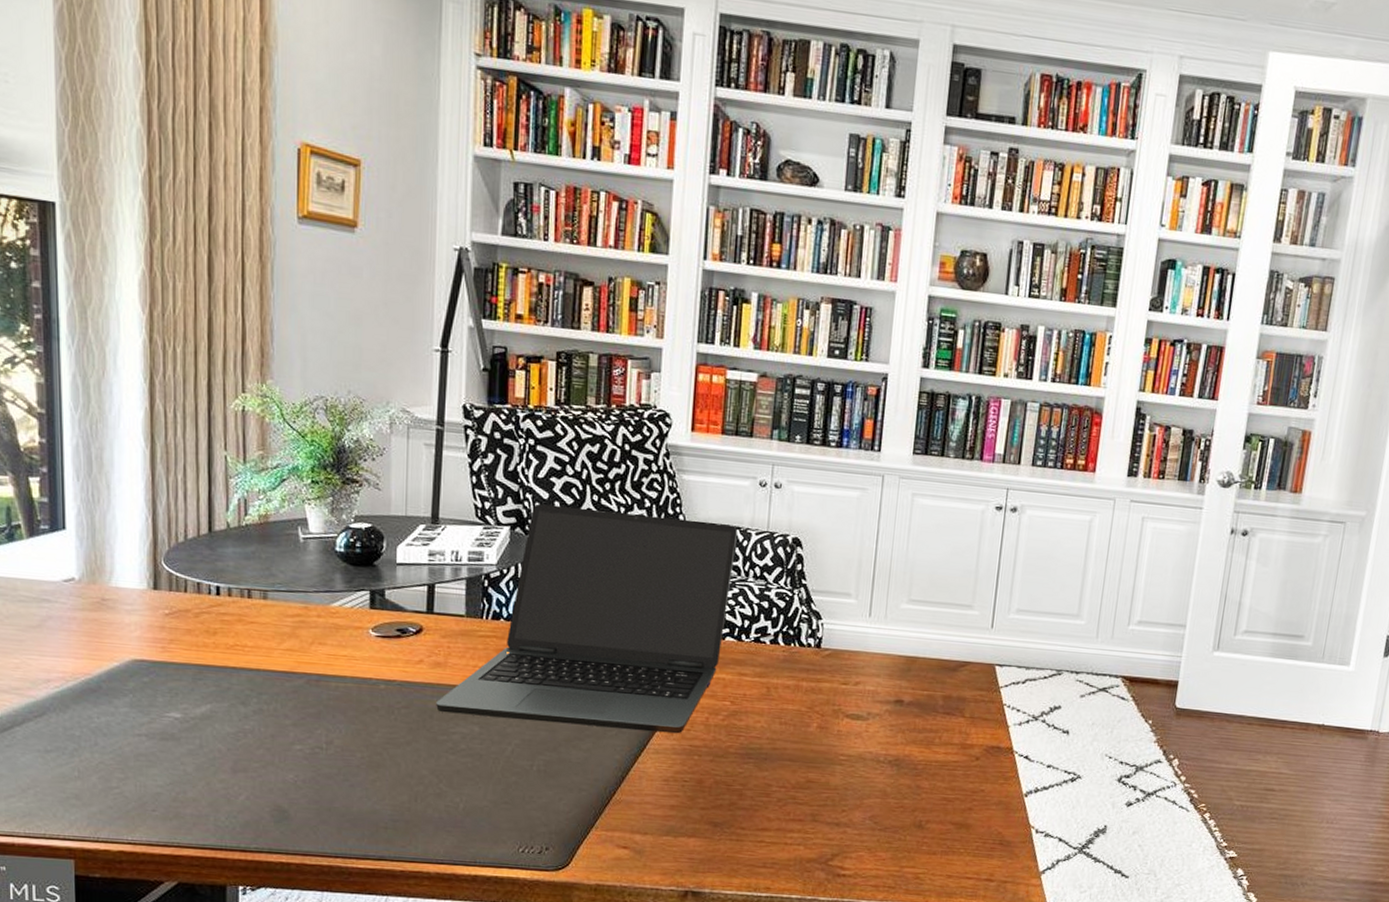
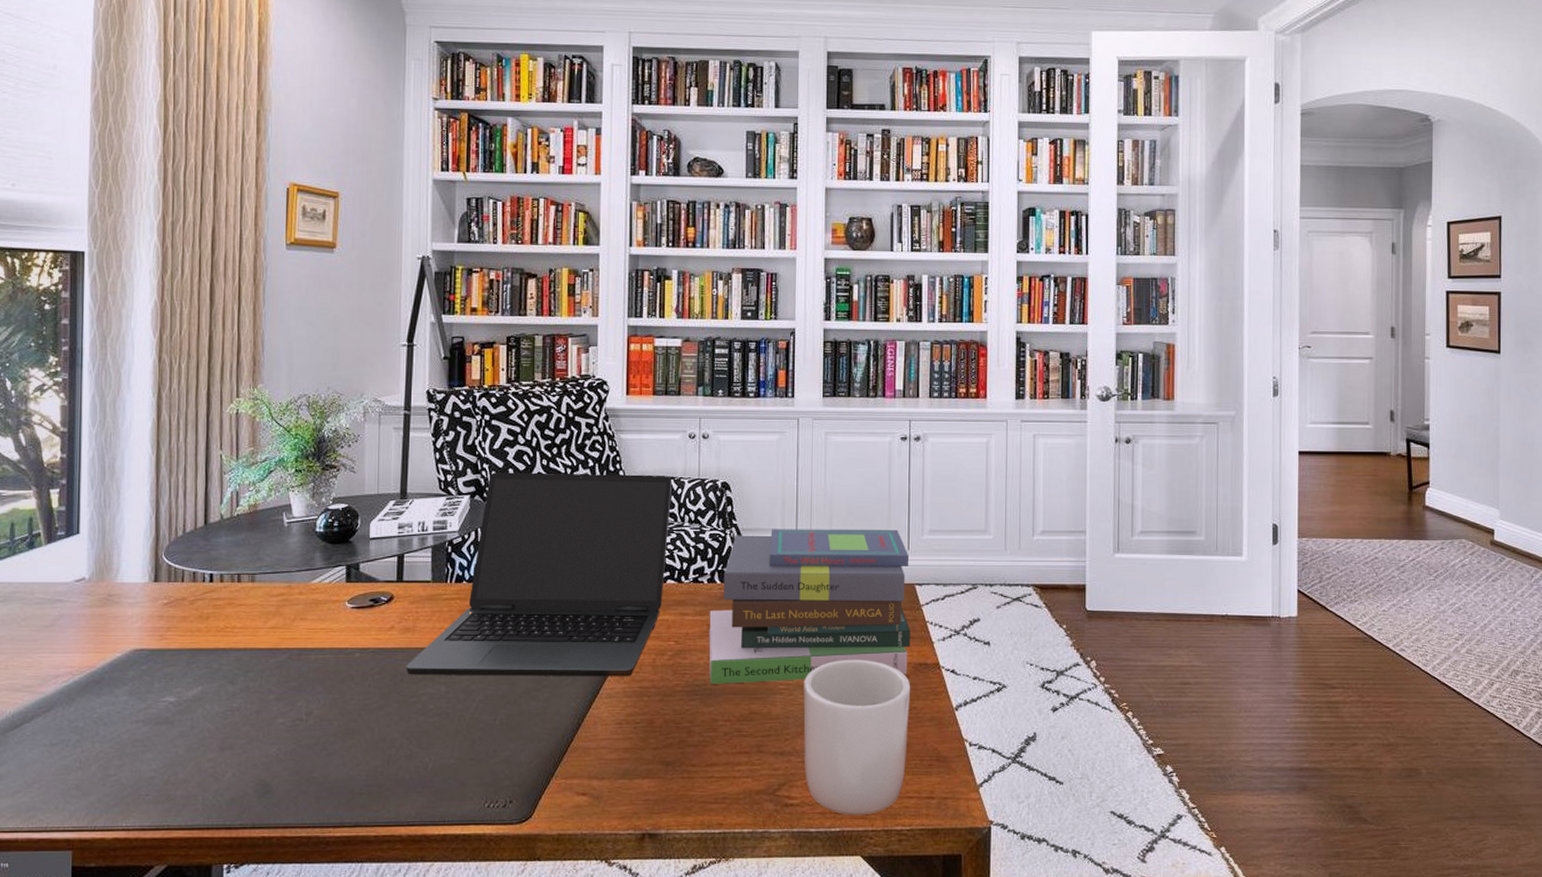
books: none [765,593,993,757] -> present [709,529,911,684]
mug: none [860,735,981,892] -> present [803,659,911,816]

